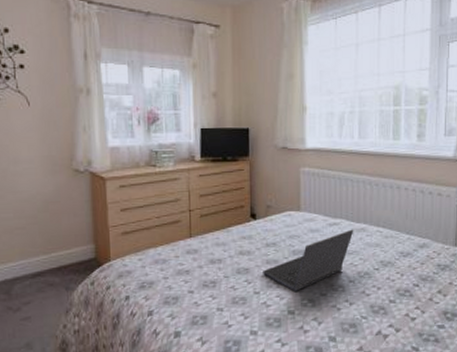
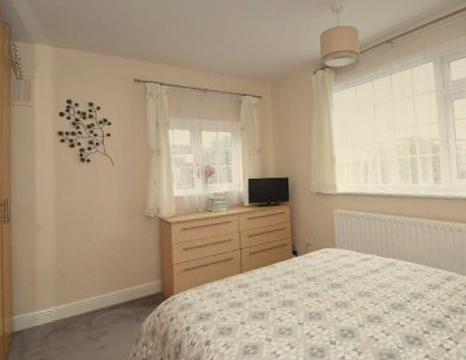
laptop computer: present [263,229,354,291] -> none [305,263,385,322]

